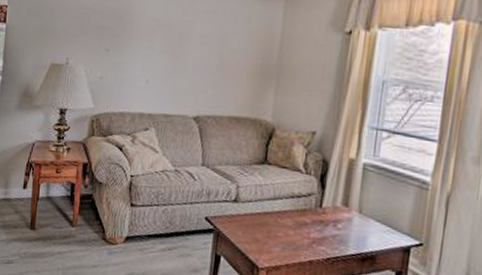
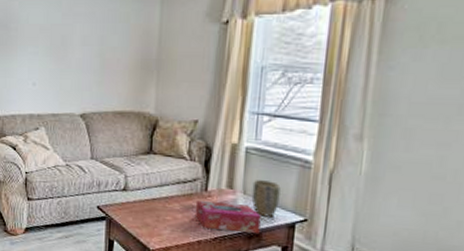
tissue box: none [307,217,376,256] -> present [194,201,261,233]
plant pot: none [367,198,397,240] -> present [251,180,281,217]

